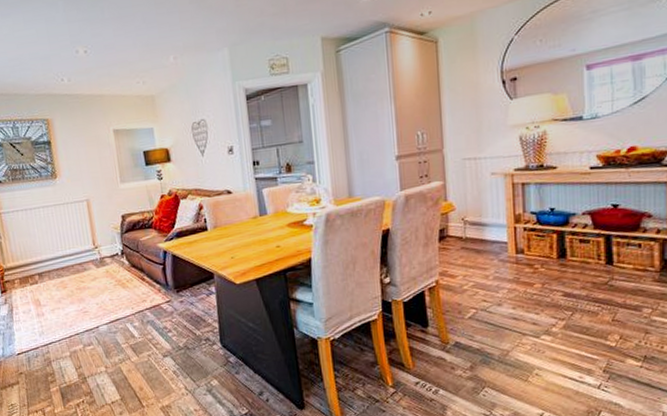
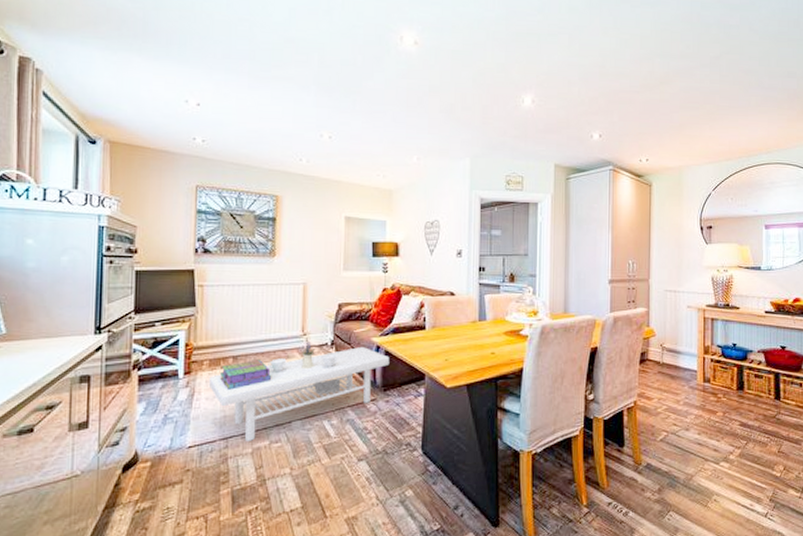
coffee table: none [22,253,178,346] -> present [208,341,390,441]
stack of books: none [29,274,75,303] -> present [219,360,272,390]

